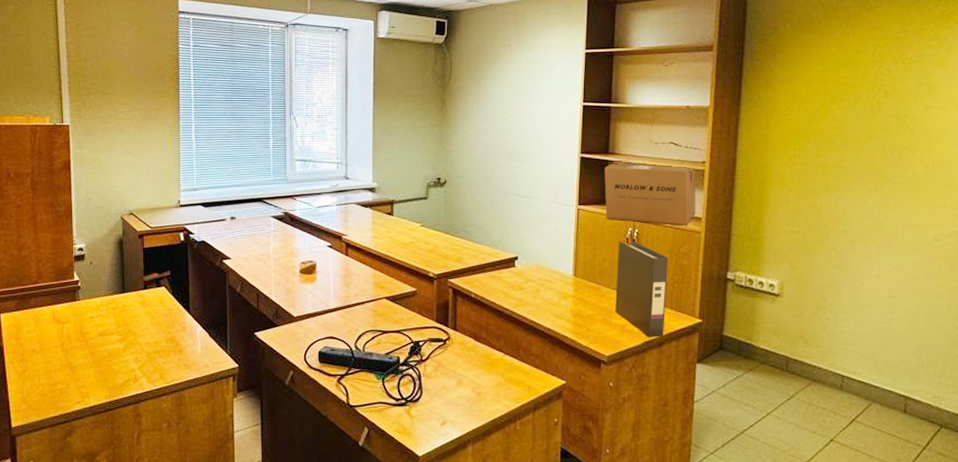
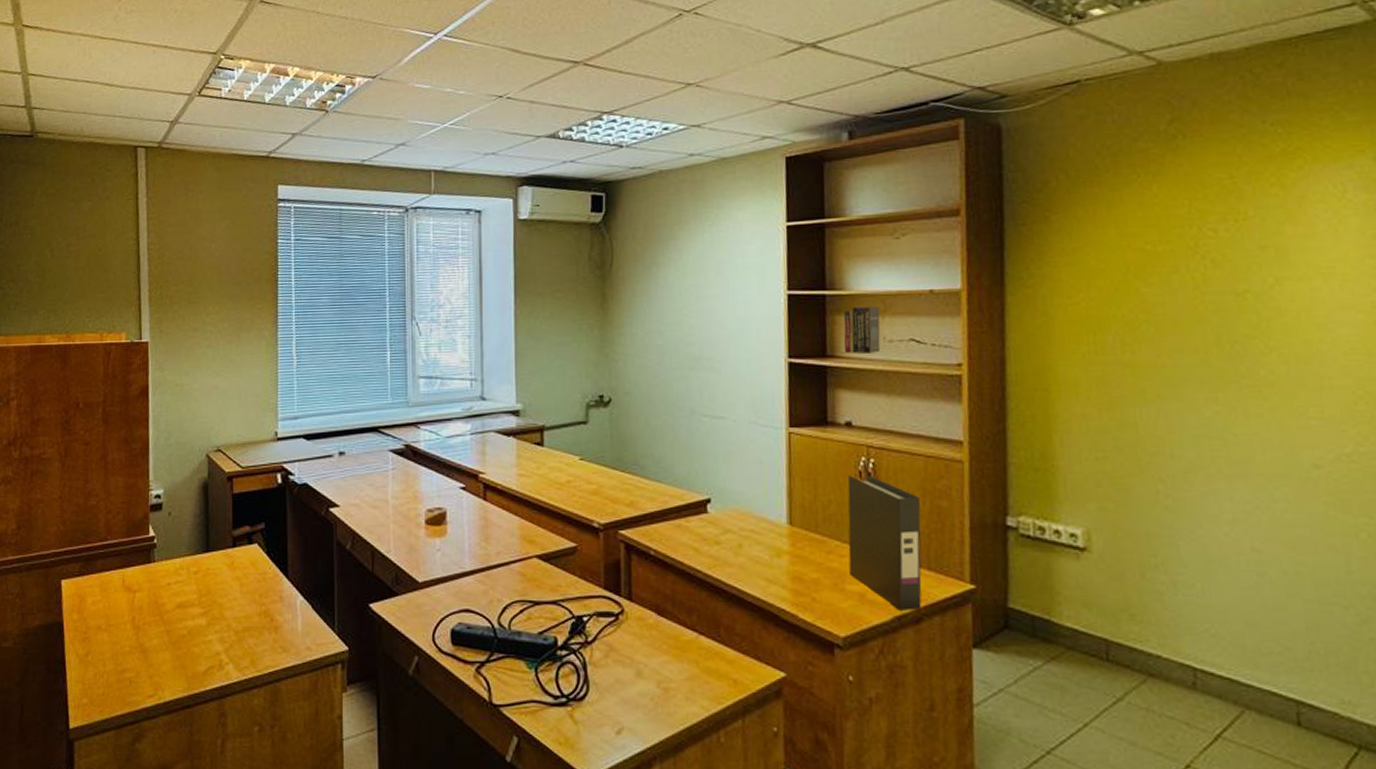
box: present [604,160,696,226] -> none [821,364,955,453]
books: none [622,117,650,152] -> present [843,307,881,354]

